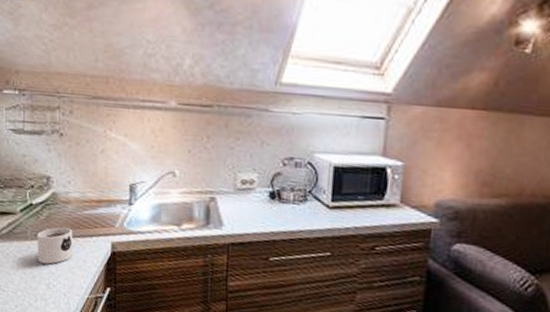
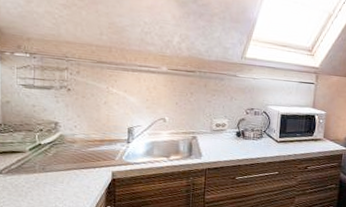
mug: present [37,227,73,265] -> none [45,161,78,191]

